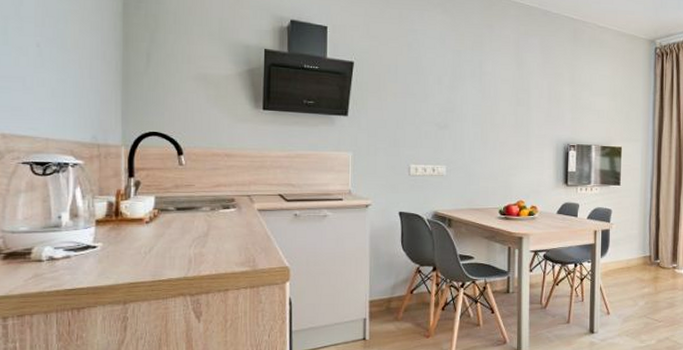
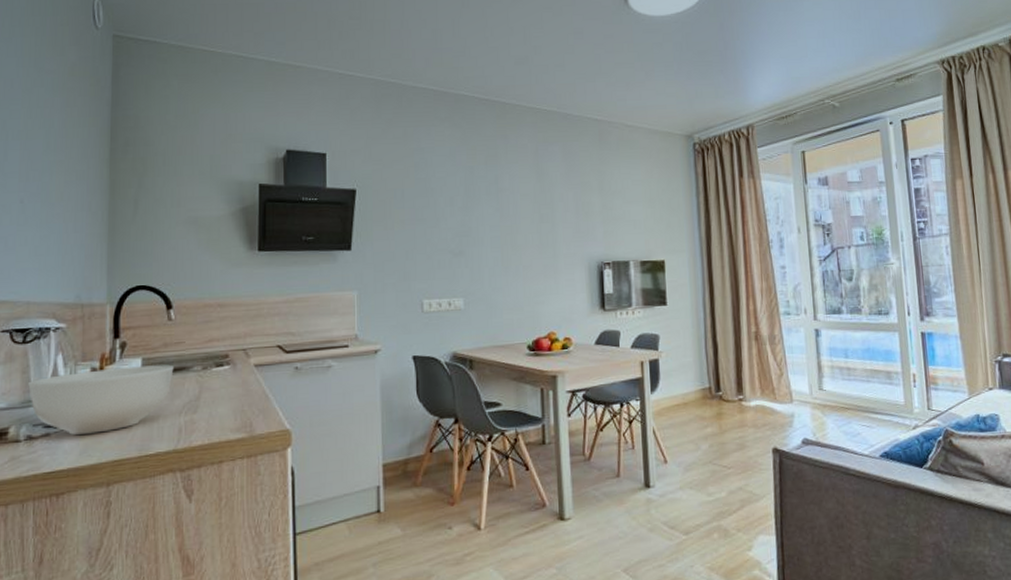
bowl: none [48,203,184,259] -> present [27,364,174,435]

